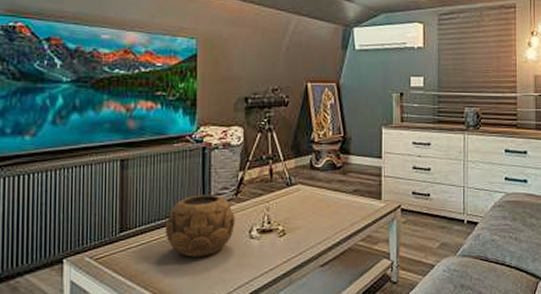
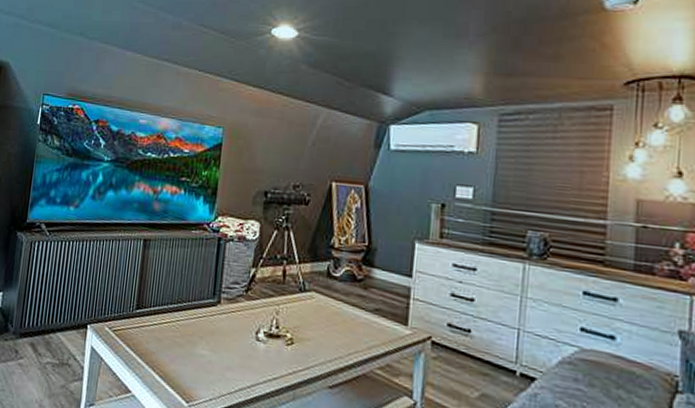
decorative bowl: present [164,194,235,257] -> none [175,285,243,350]

